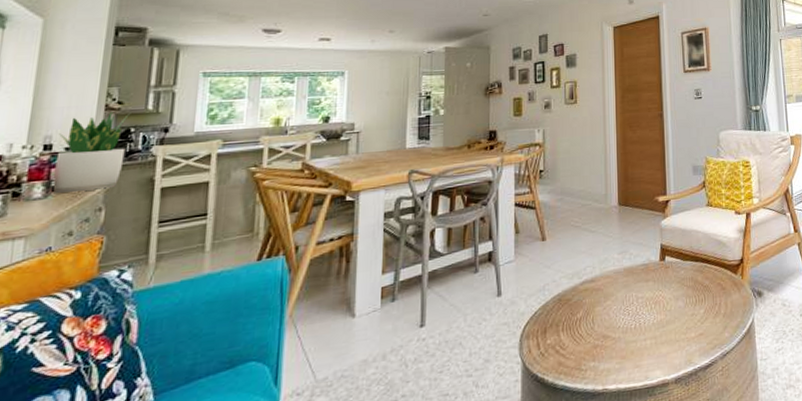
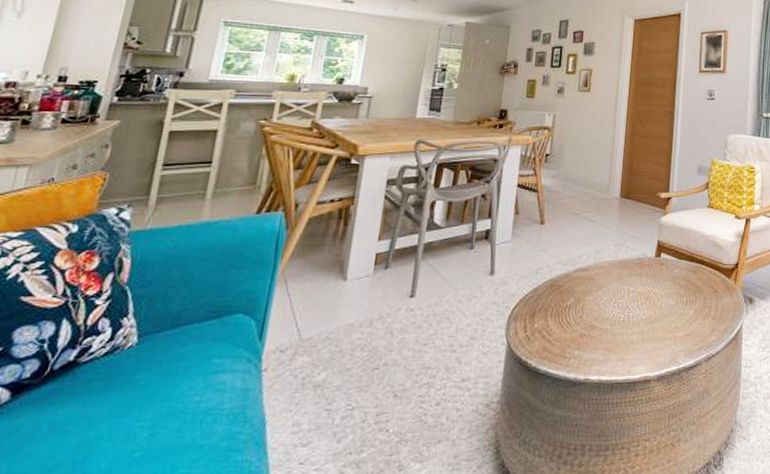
planter: present [52,112,129,194] -> none [61,51,147,127]

